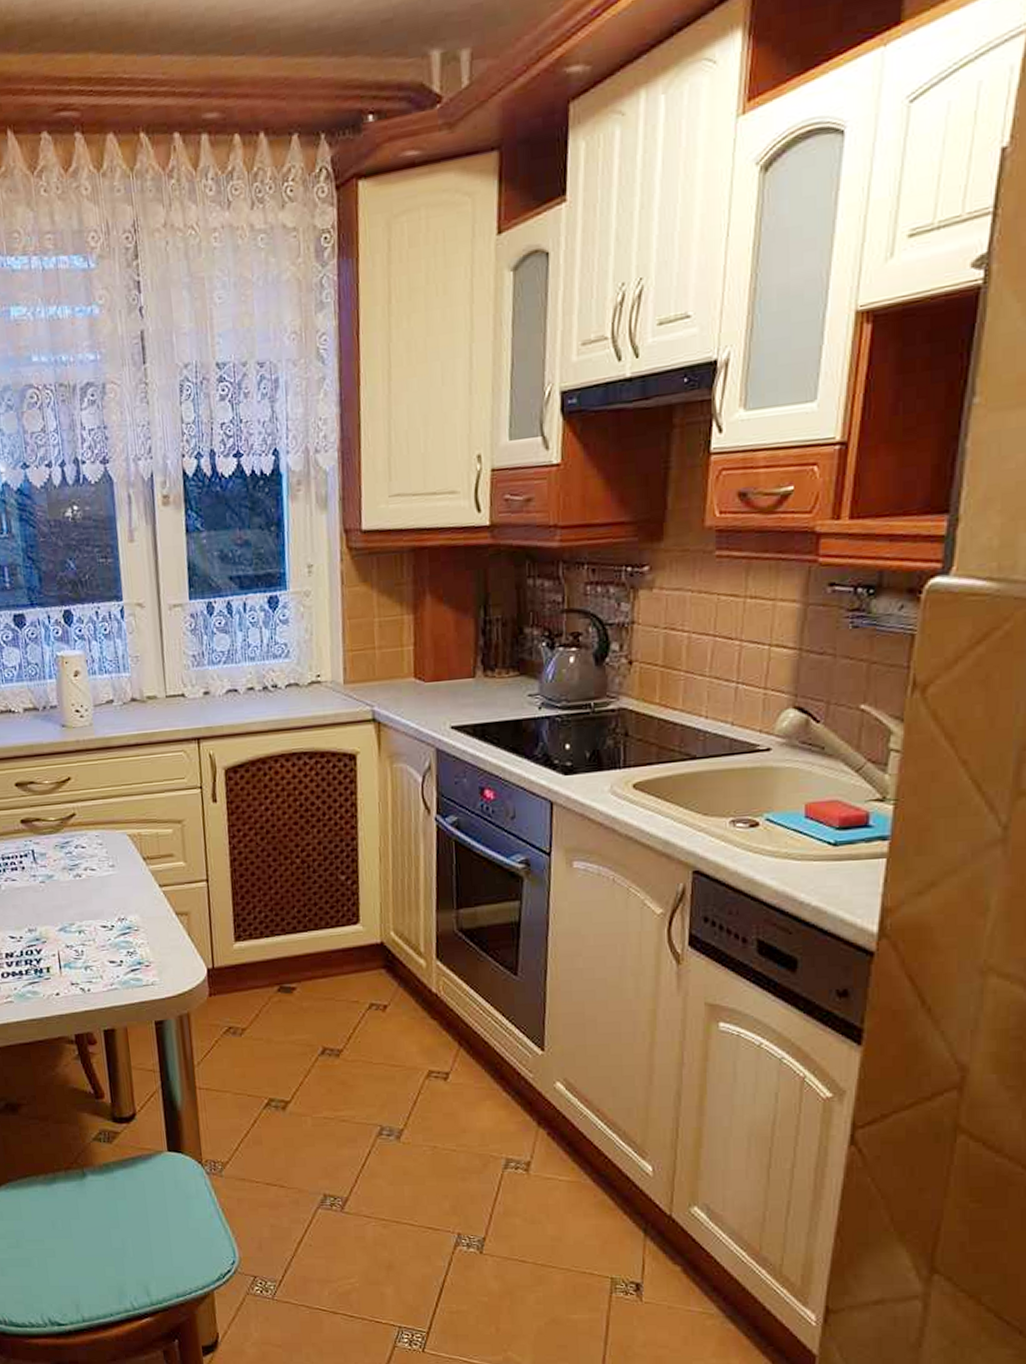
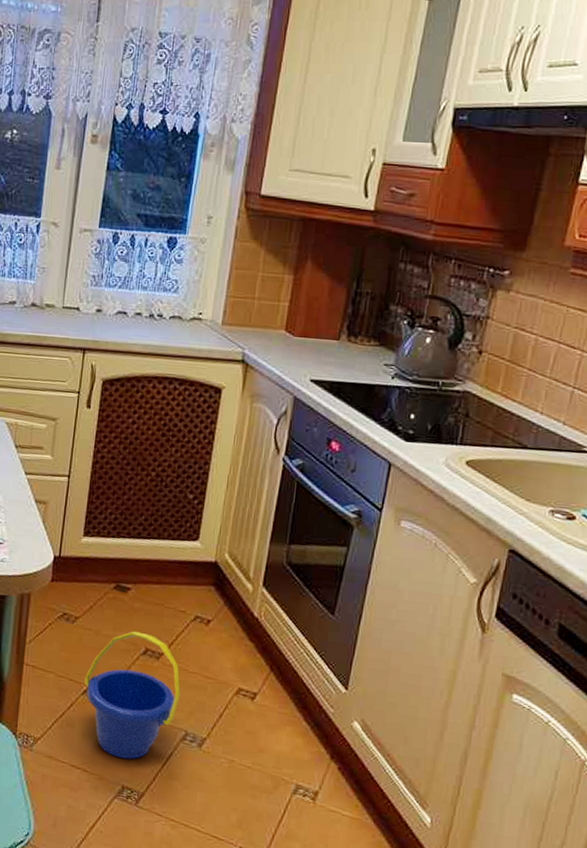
bucket: none [264,1031,368,1166] -> present [84,631,180,760]

